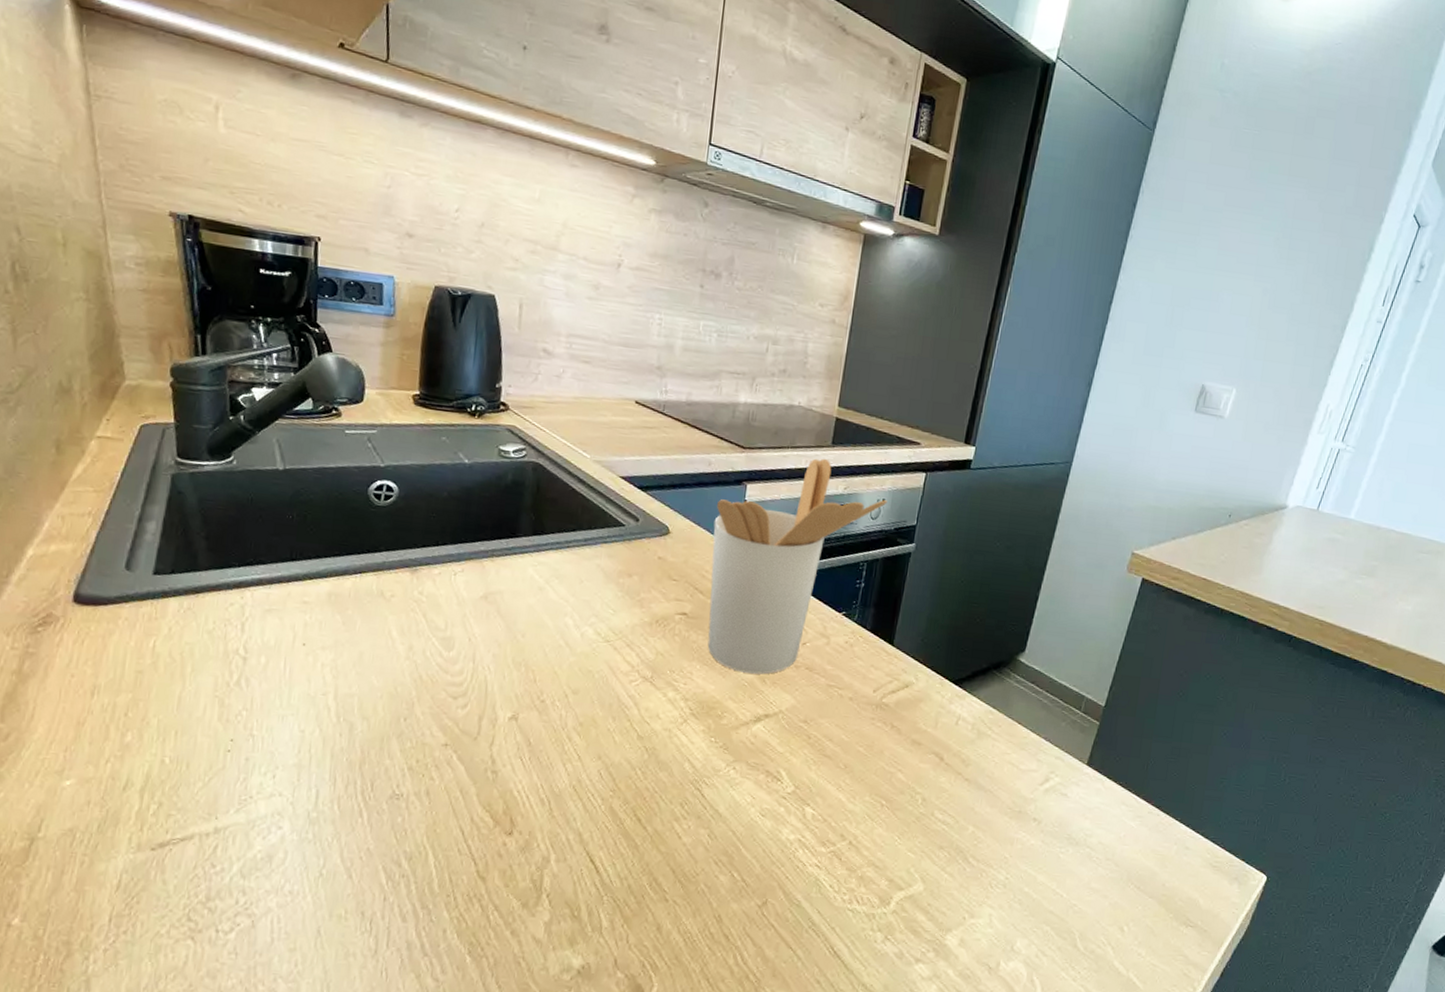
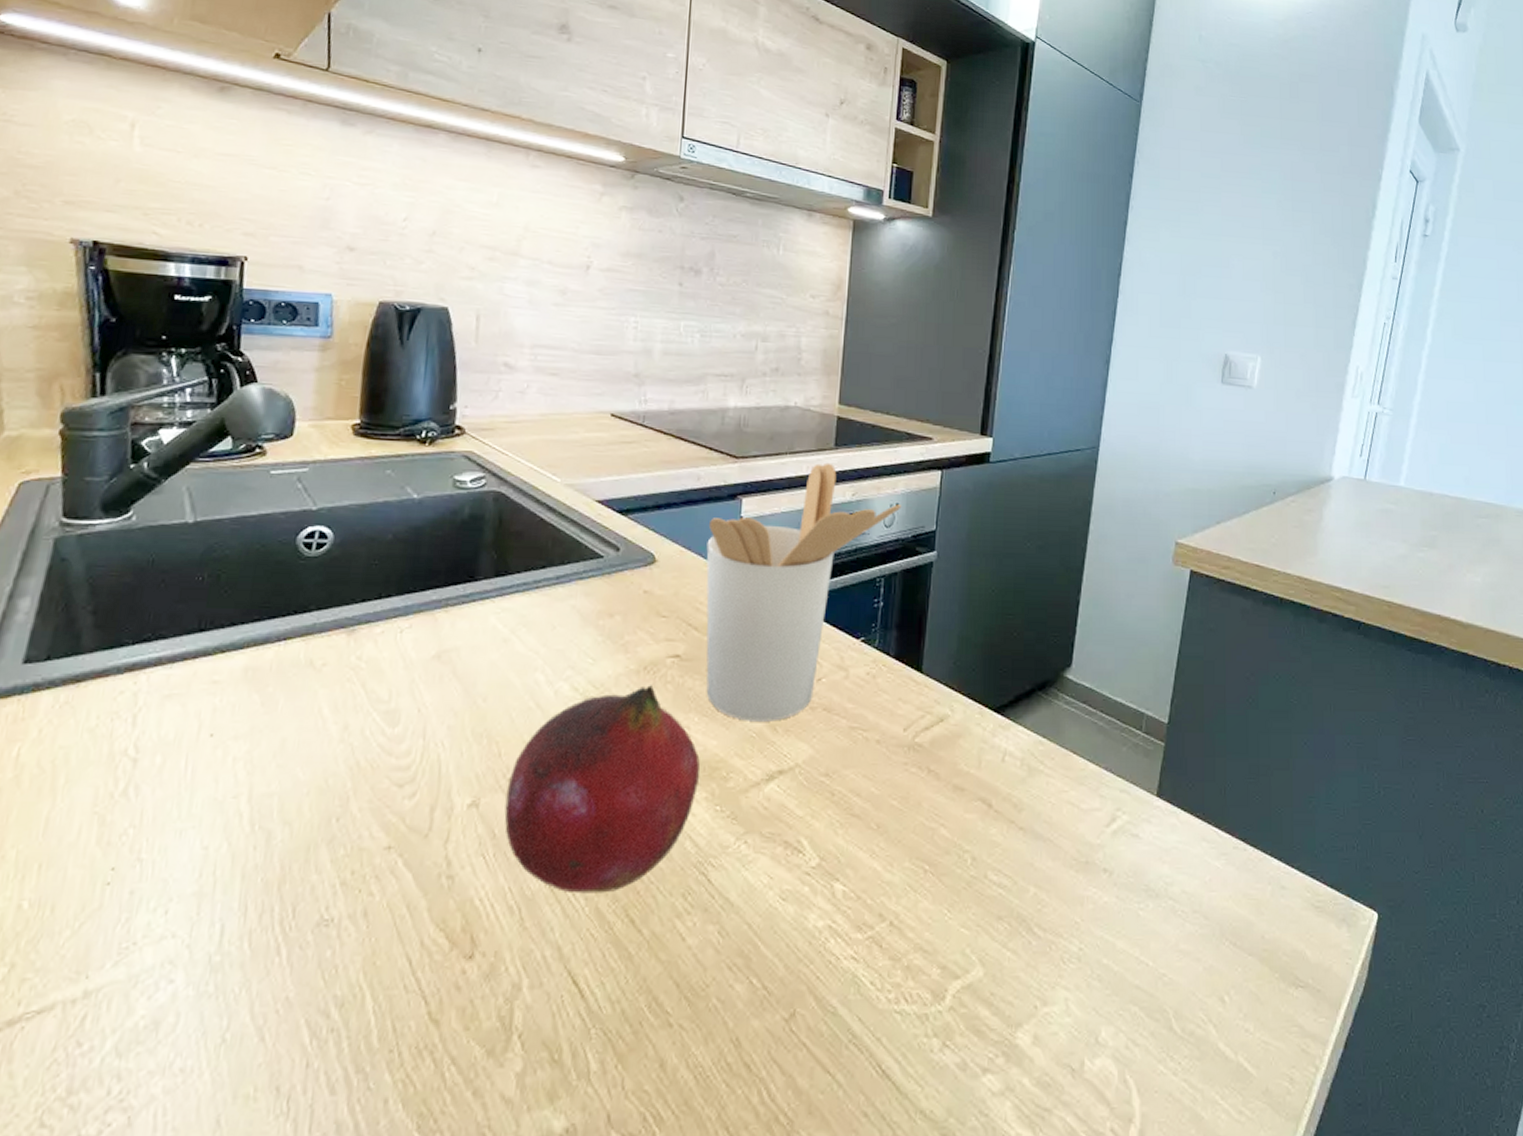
fruit: none [538,636,700,796] -> present [504,685,700,894]

